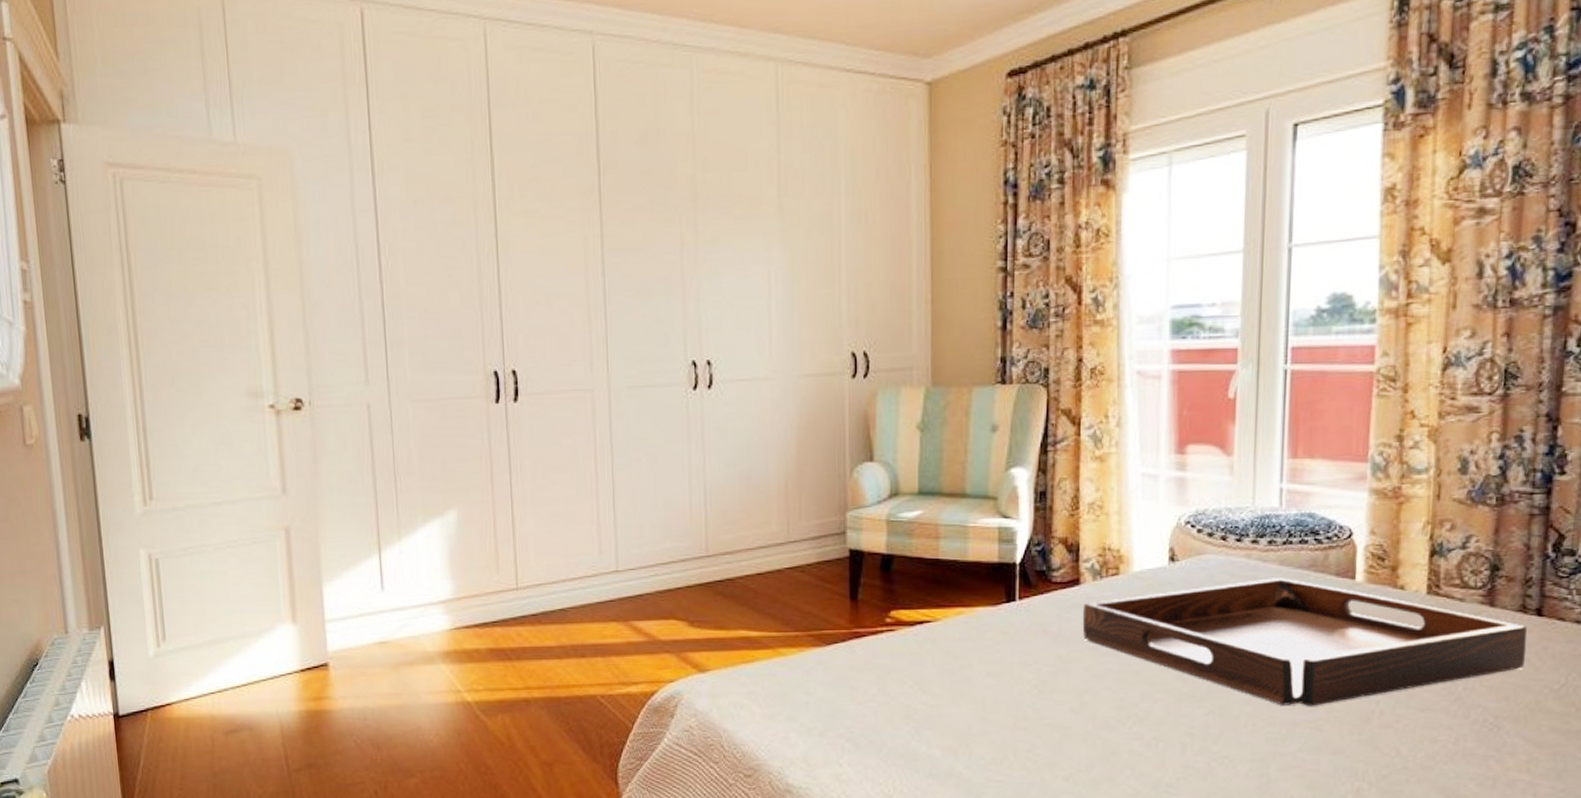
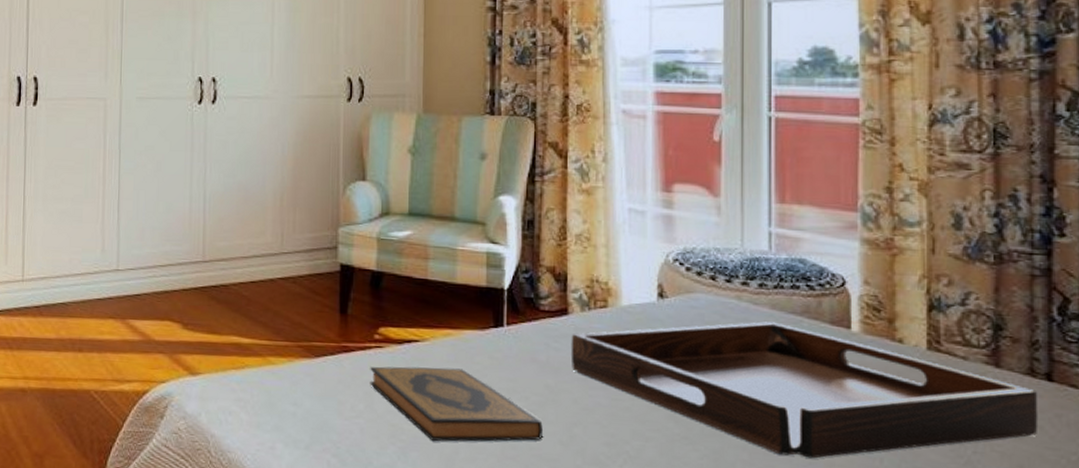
hardback book: none [882,646,1054,718] -> present [370,366,543,442]

